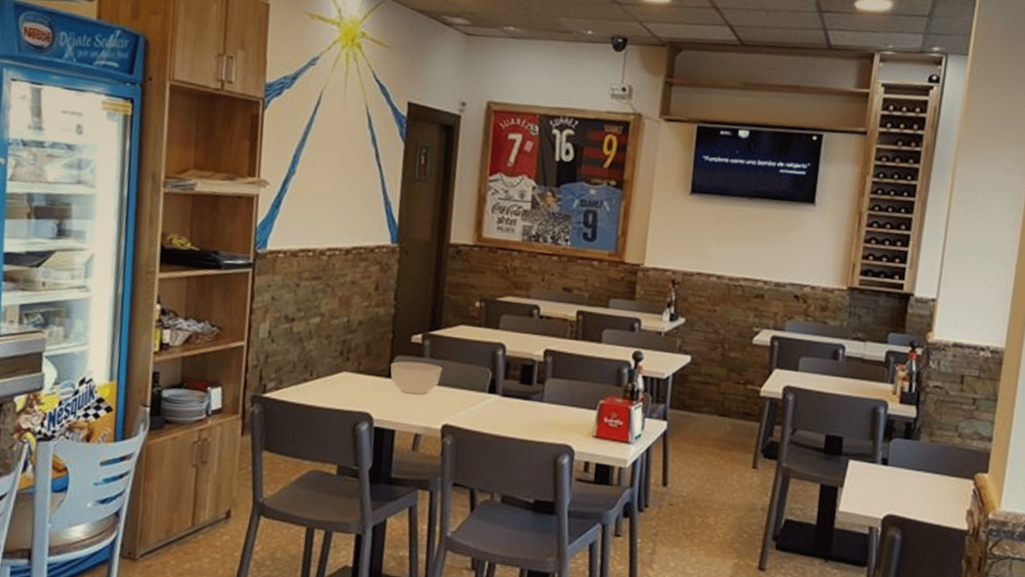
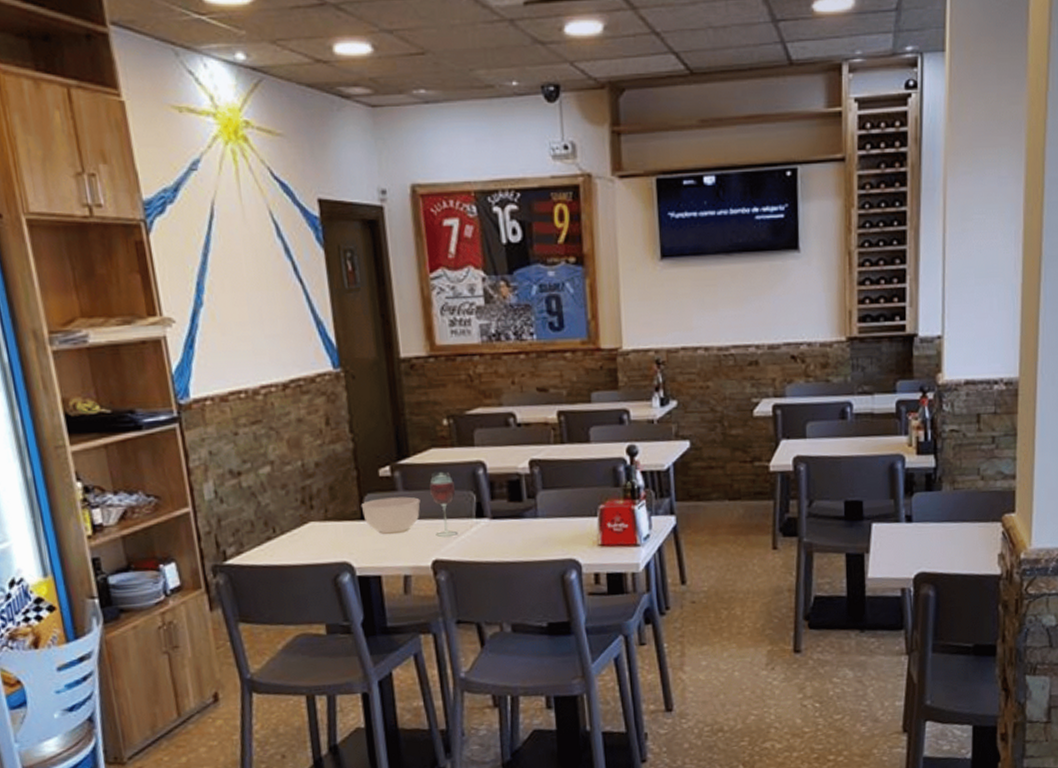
wineglass: none [450,346,476,406] -> present [429,471,457,538]

